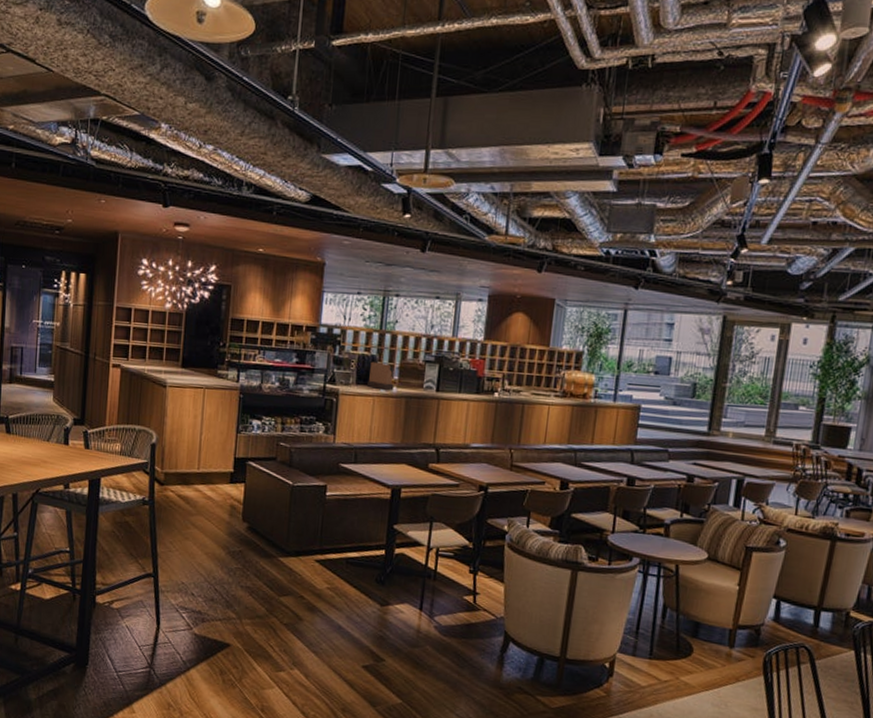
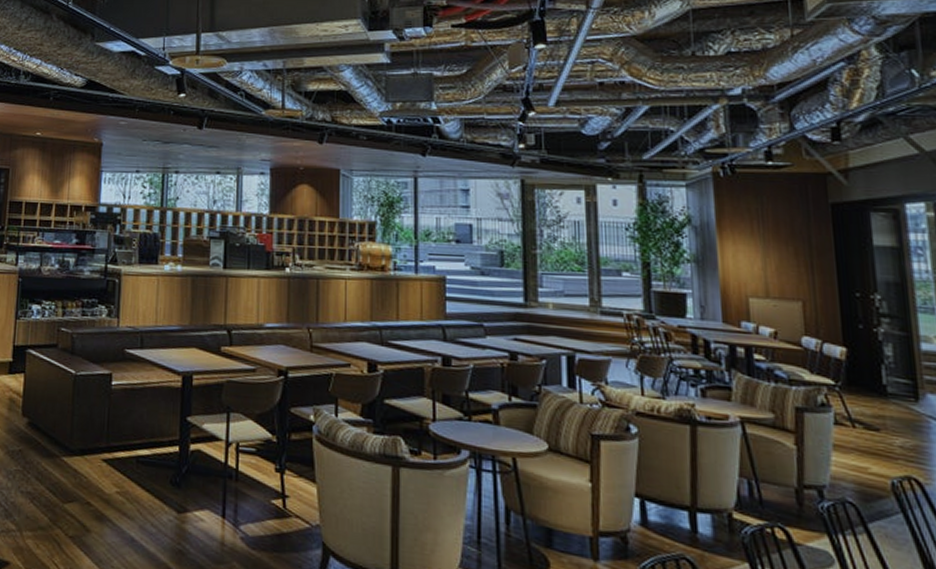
cash register: present [367,361,394,391] -> none [150,239,179,270]

